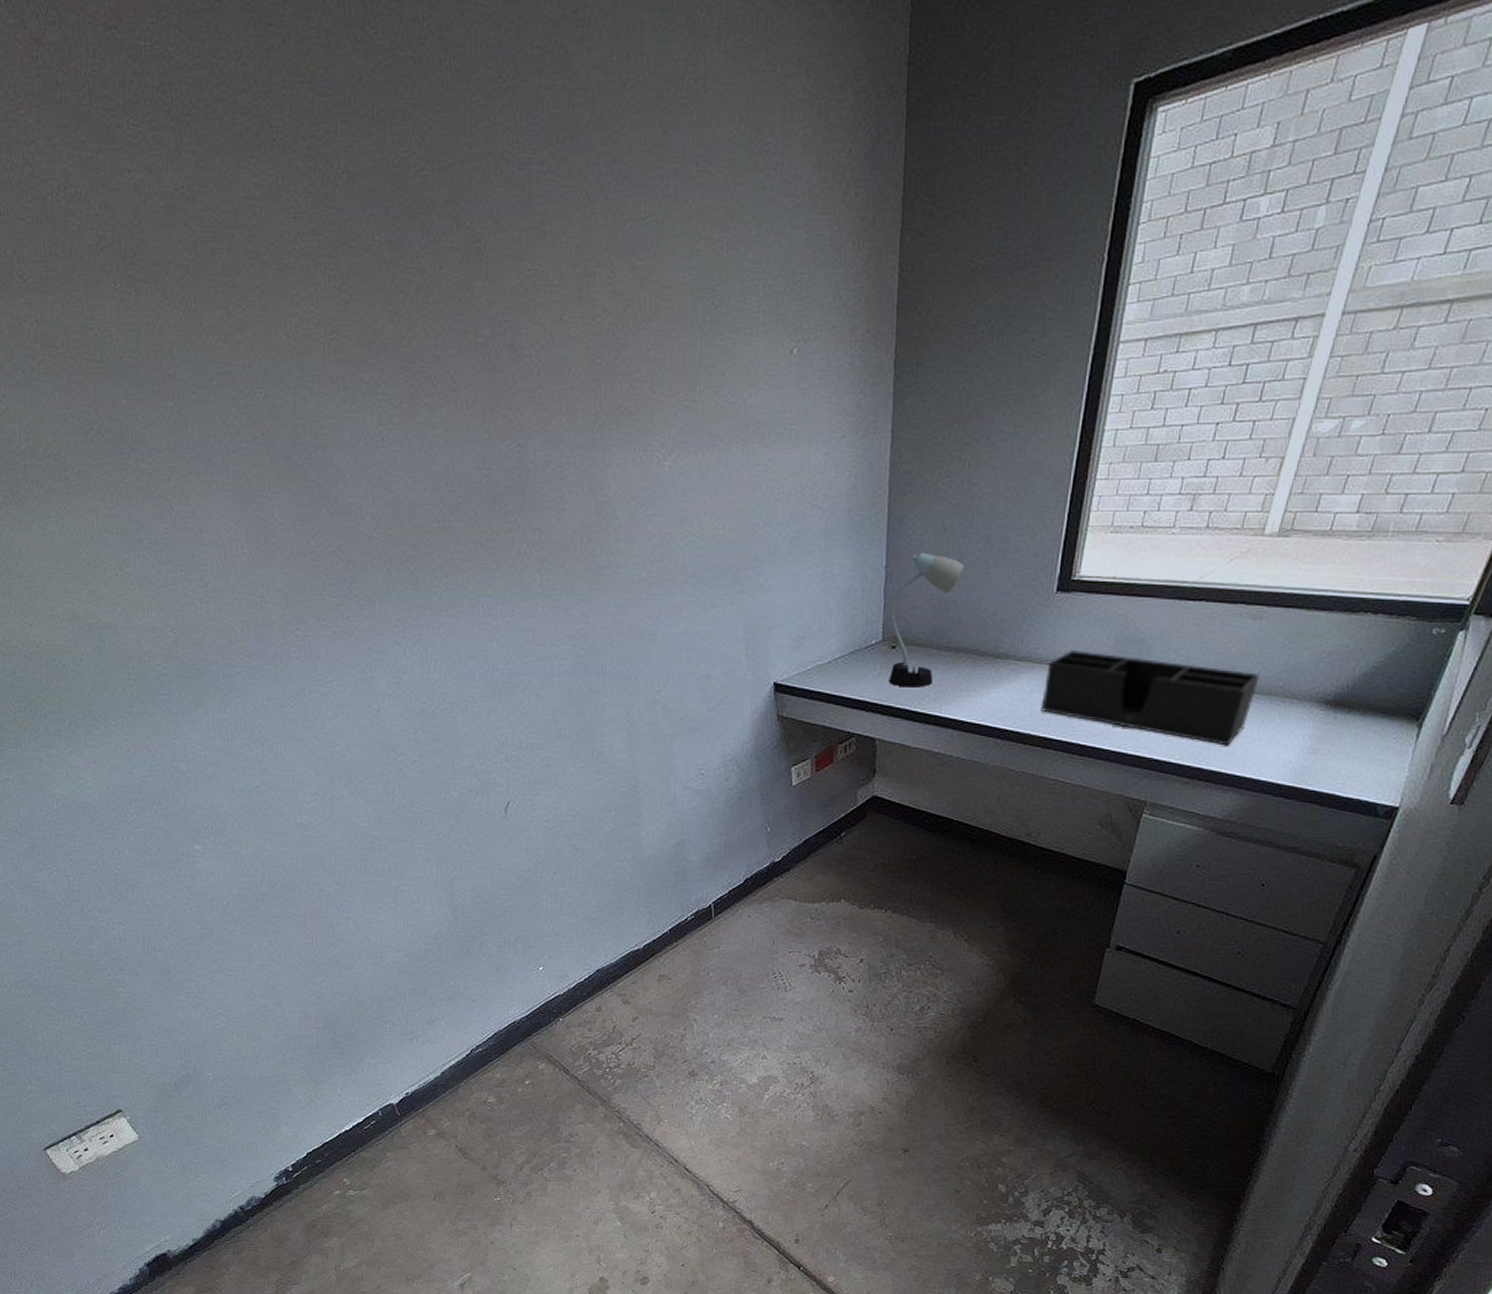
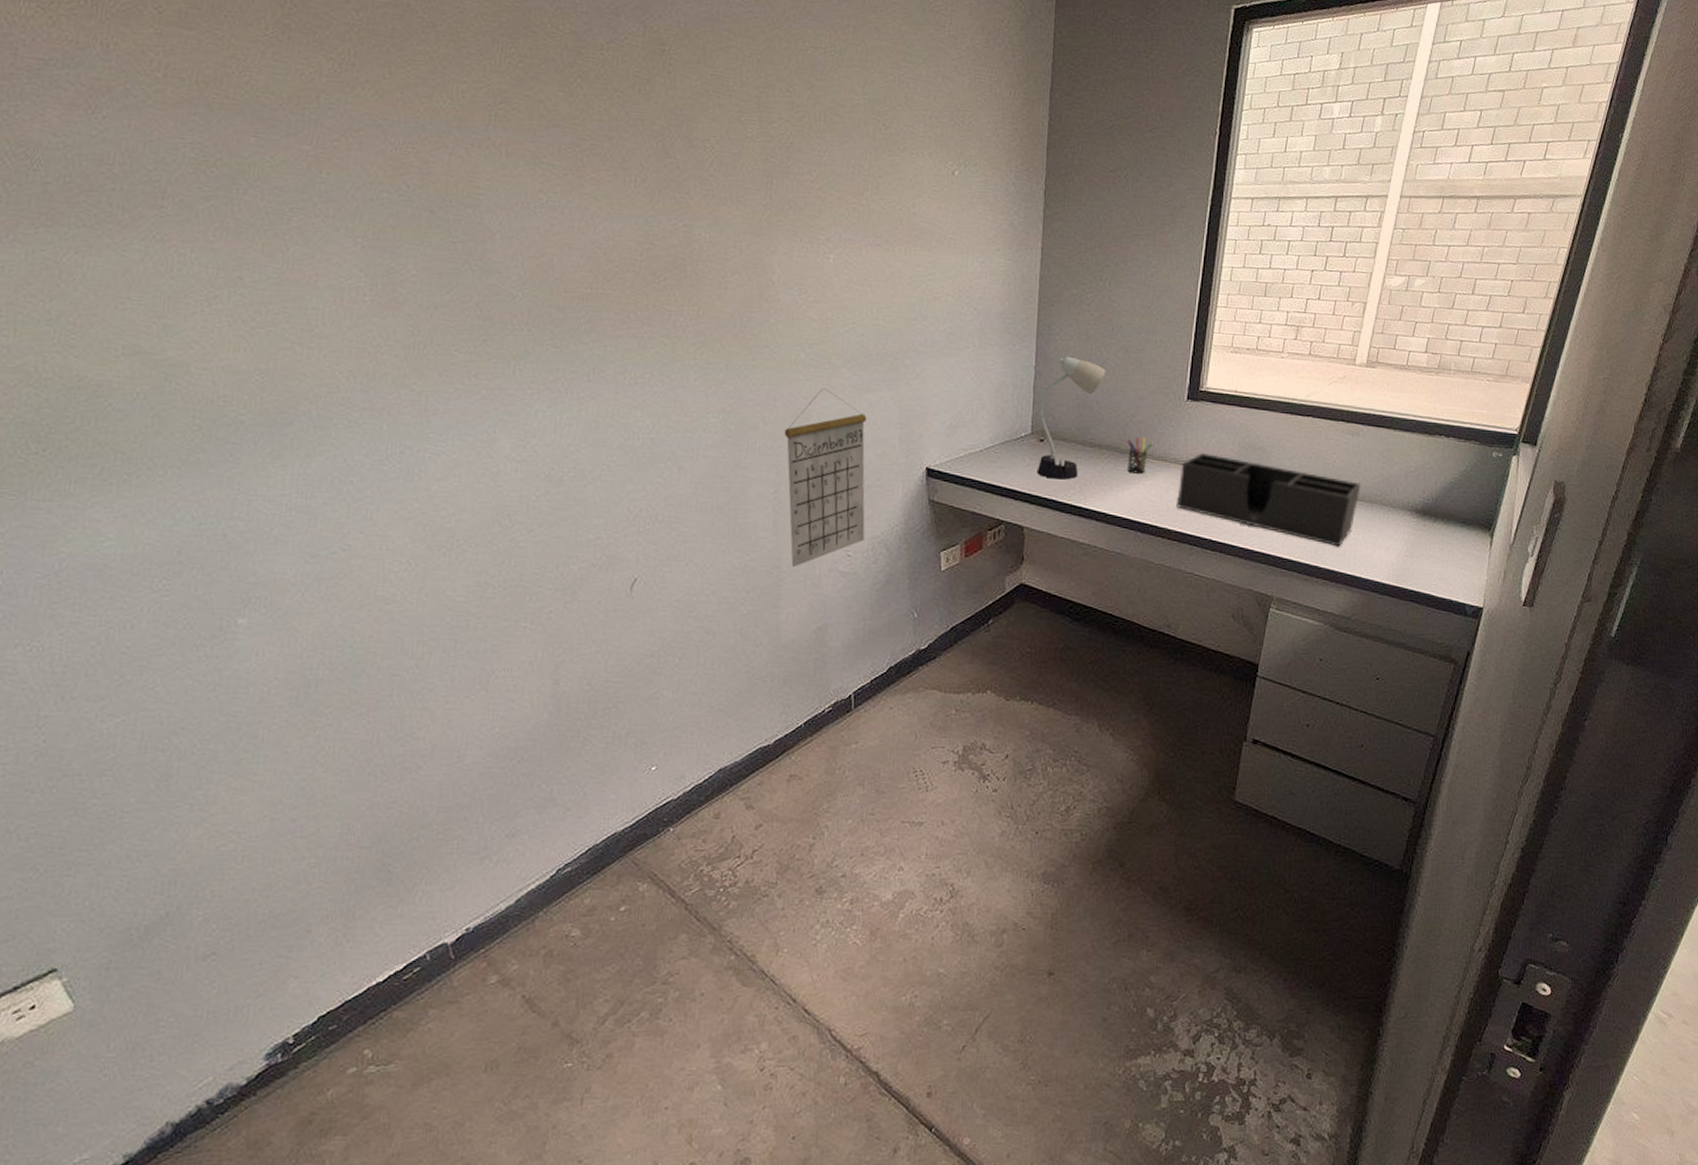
calendar: none [632,607,715,788] -> present [784,388,867,568]
pen holder: none [987,636,1015,677] -> present [1127,436,1152,474]

